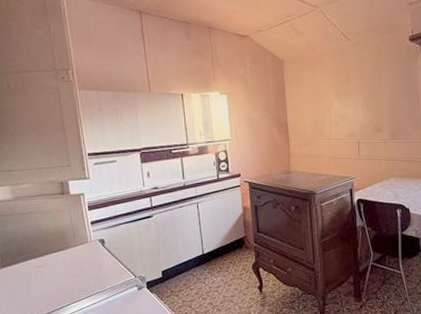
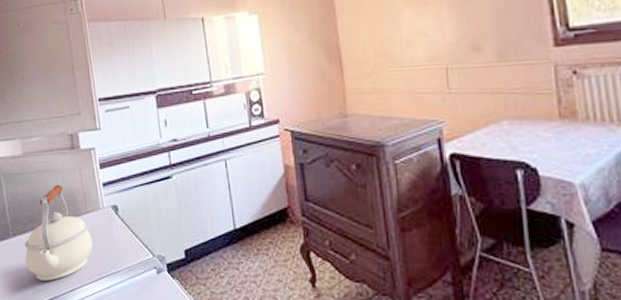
kettle: none [14,223,81,303] -> present [24,184,93,282]

